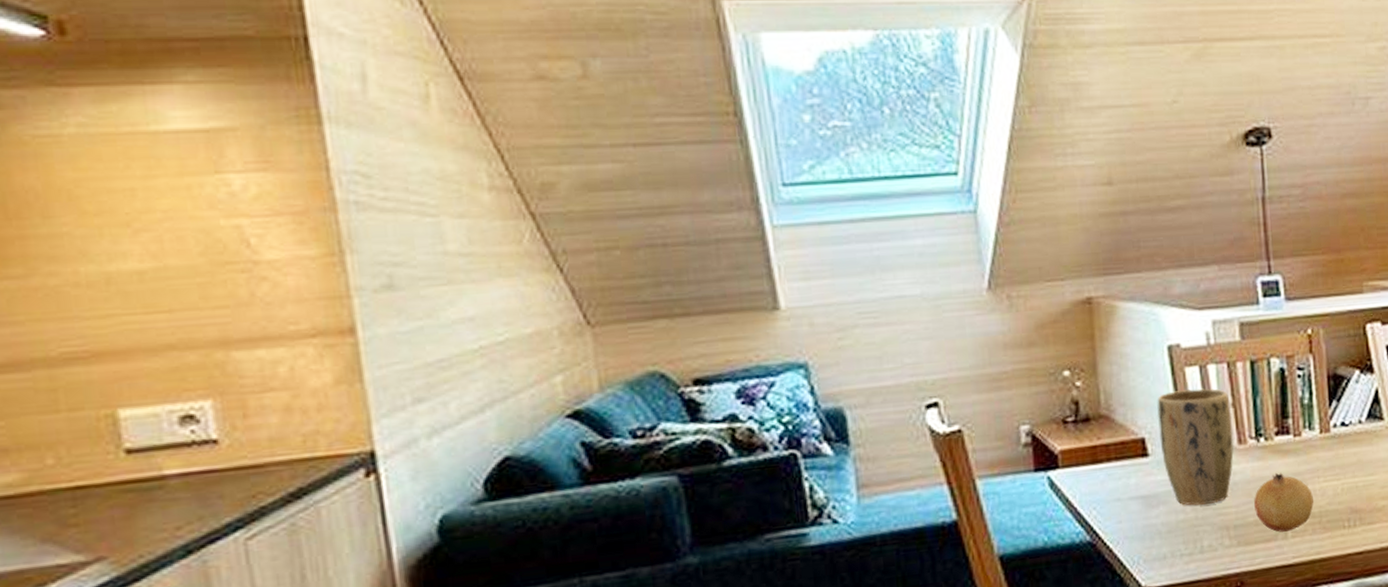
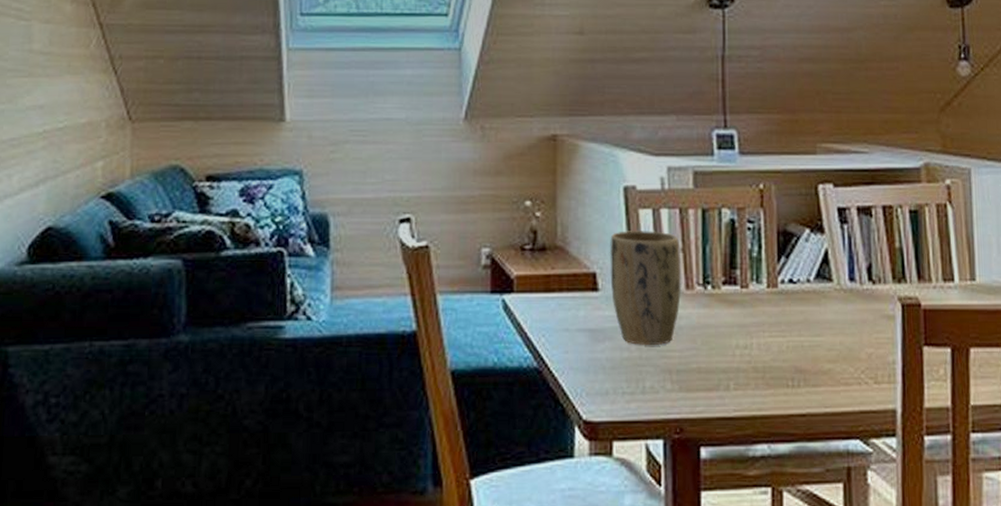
fruit: present [1254,472,1314,533] -> none [698,321,757,383]

